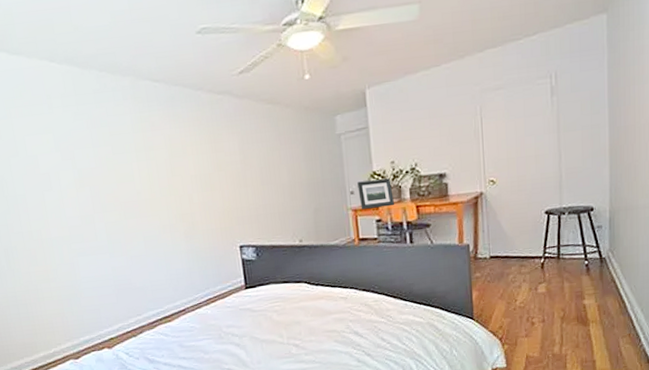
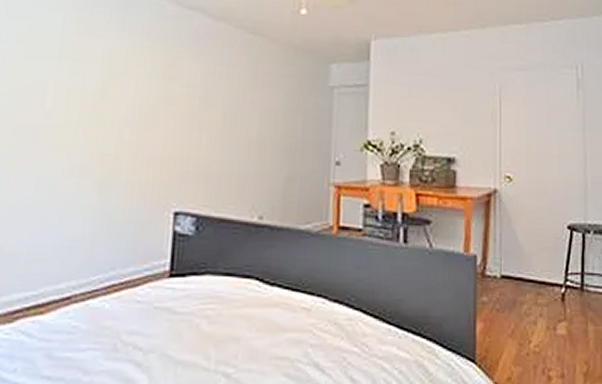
picture frame: present [357,178,394,210] -> none [346,150,389,189]

